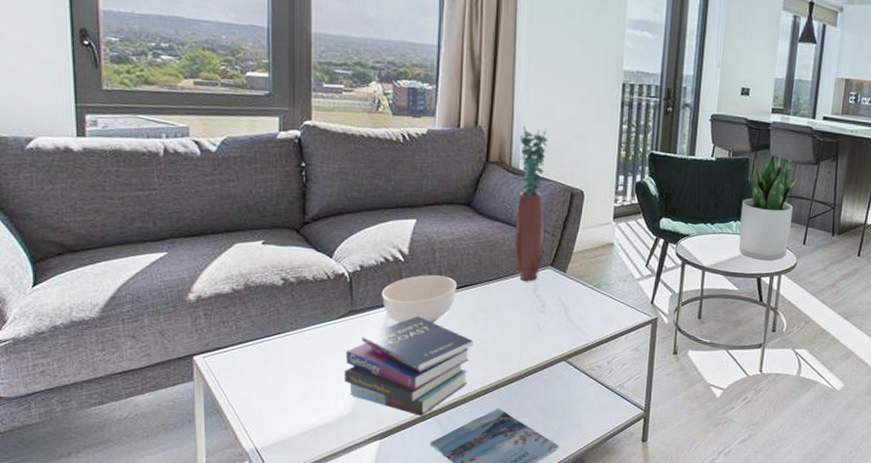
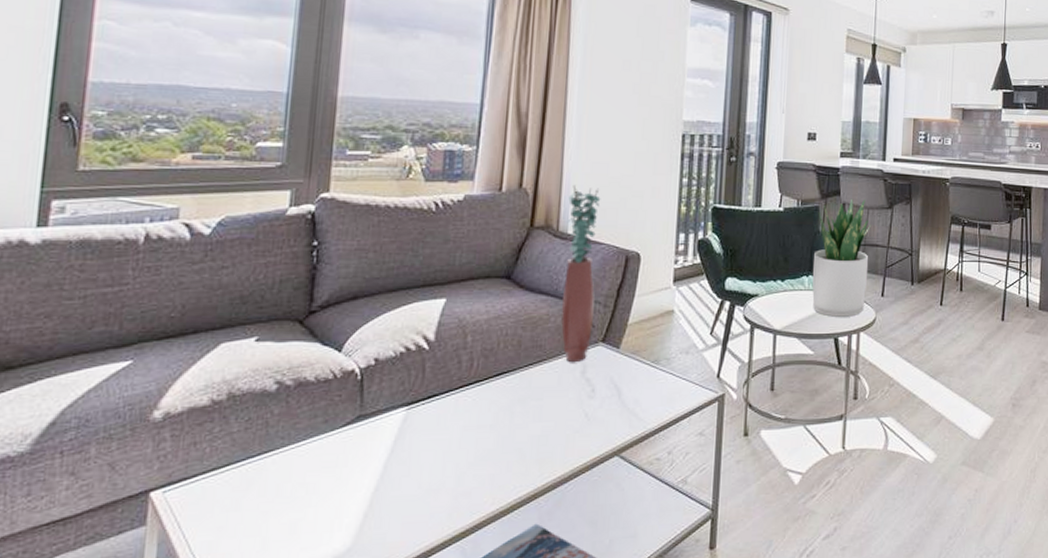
books: present [343,316,473,416] -> none [344,415,508,544]
bowl: present [381,275,458,323] -> none [398,363,492,425]

